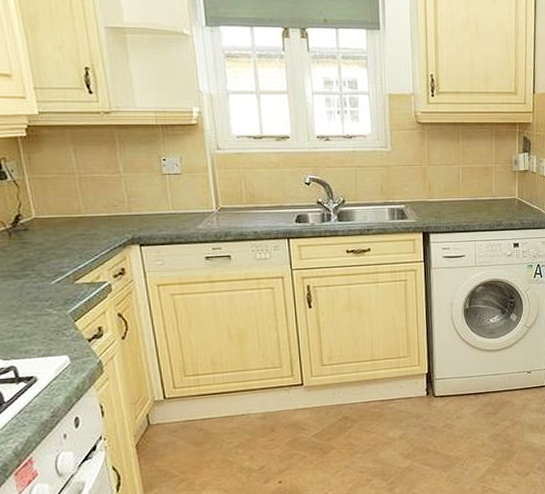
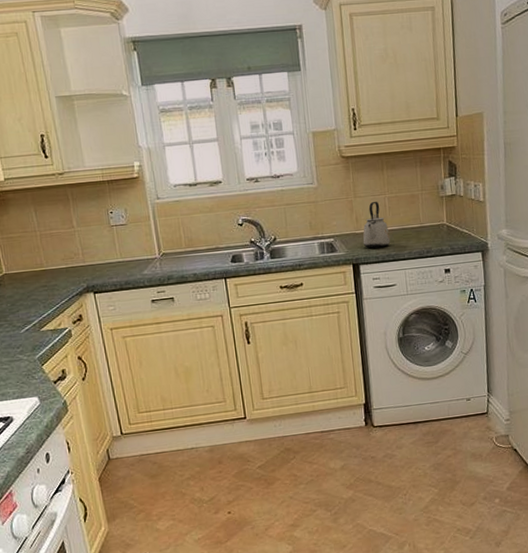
kettle: none [434,170,462,218] -> present [363,201,391,249]

